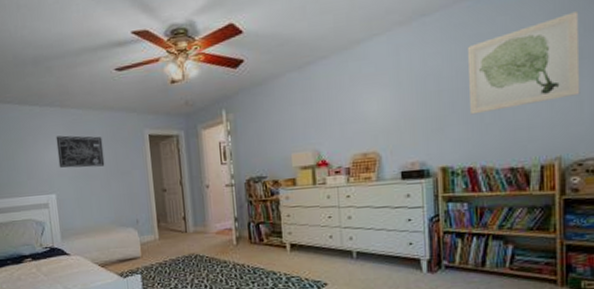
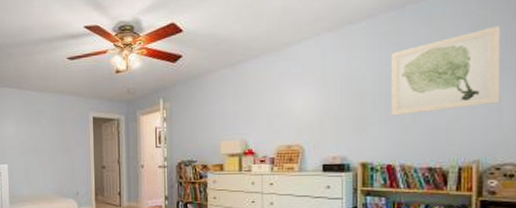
wall art: present [55,135,105,168] -> none [11,113,53,143]

